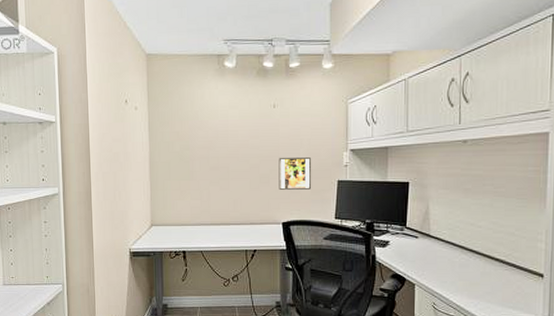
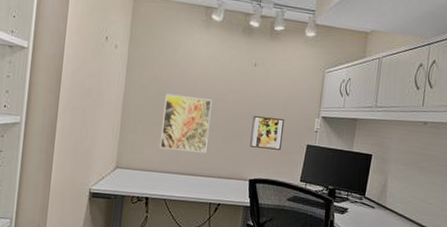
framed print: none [189,147,236,202] -> present [160,93,212,153]

